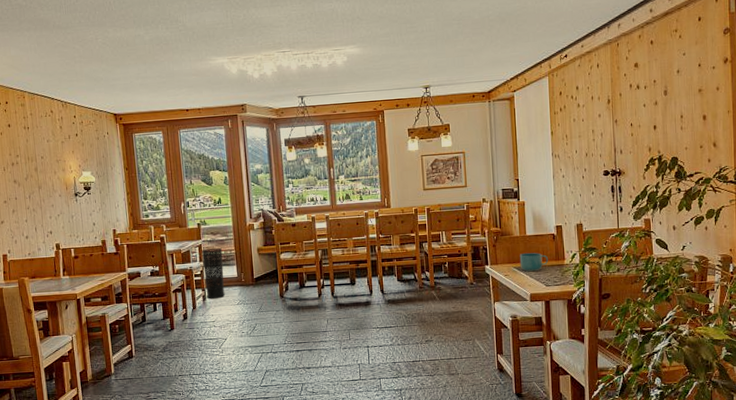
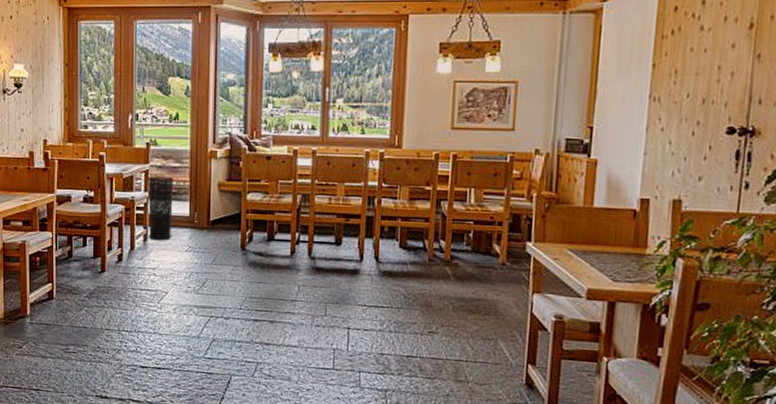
cup: present [519,253,548,272] -> none [577,232,621,259]

